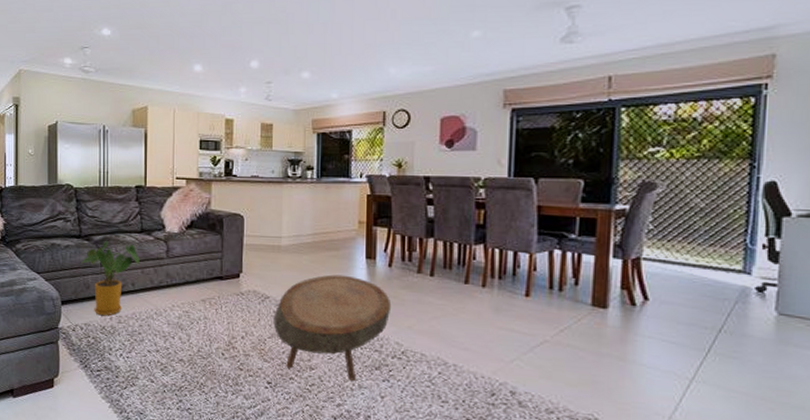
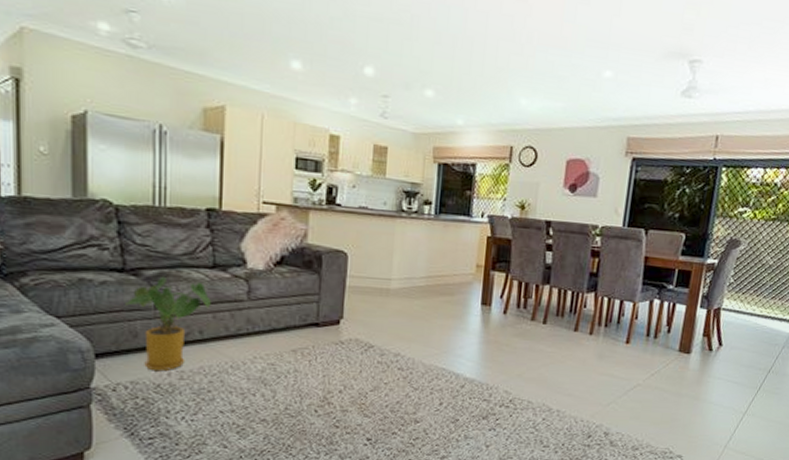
coffee table: present [273,274,392,381] -> none [377,321,504,432]

